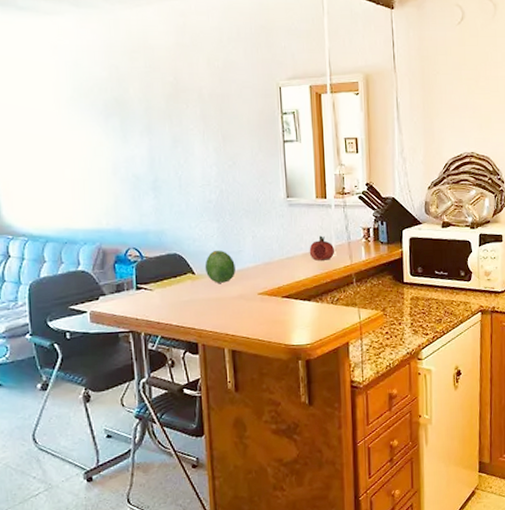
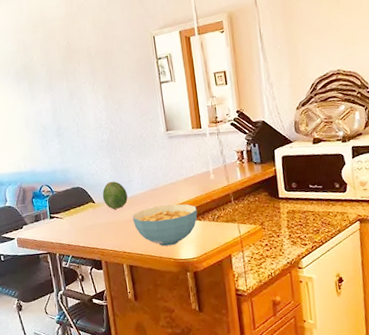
cereal bowl: none [239,282,315,330] -> present [132,204,198,246]
fruit: present [309,235,335,261] -> none [189,161,213,184]

